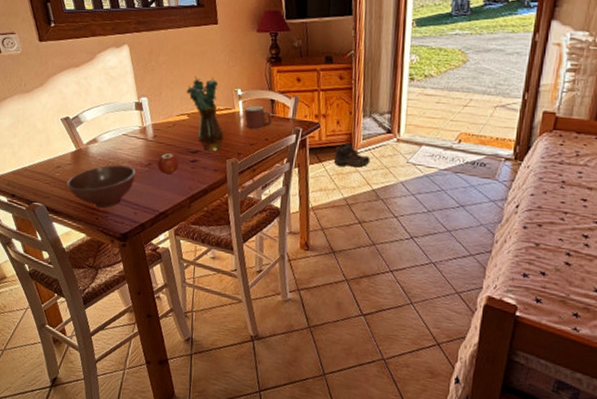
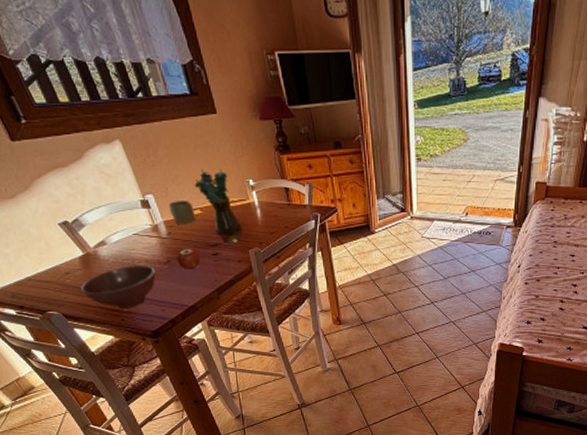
mug: none [159,104,182,129] -> present [168,200,196,225]
mug: present [244,105,272,131] -> none [259,194,289,219]
hiking boot: present [333,143,370,168] -> none [354,224,388,246]

